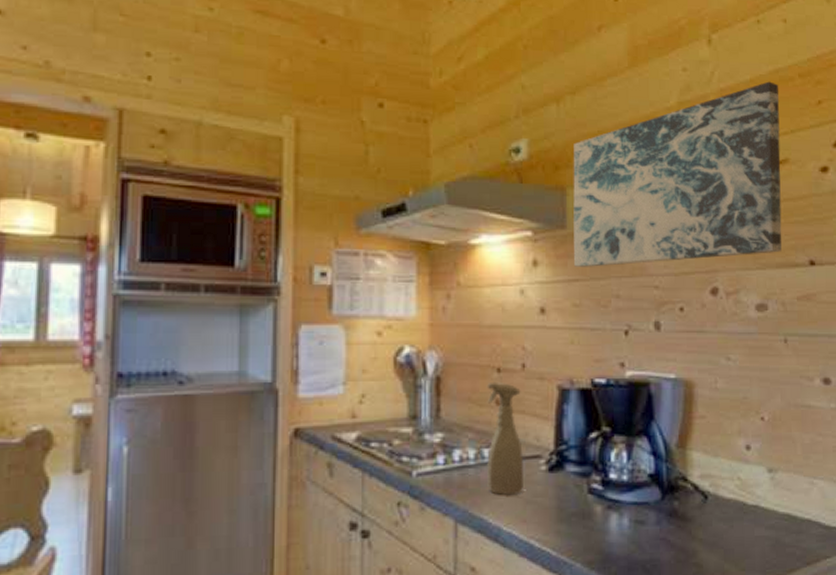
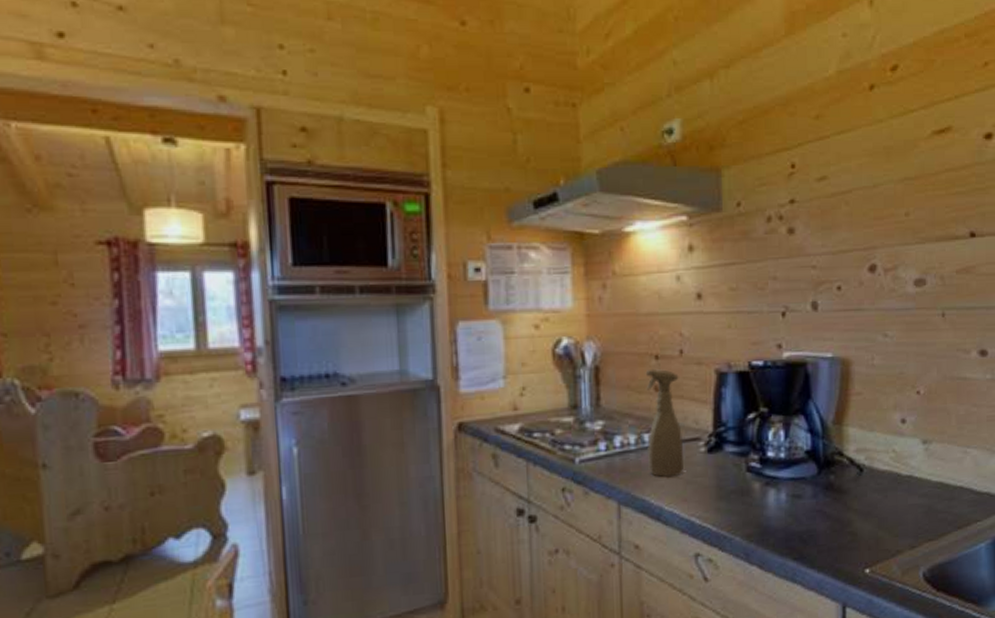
wall art: present [573,81,782,267] -> none [728,43,944,250]

